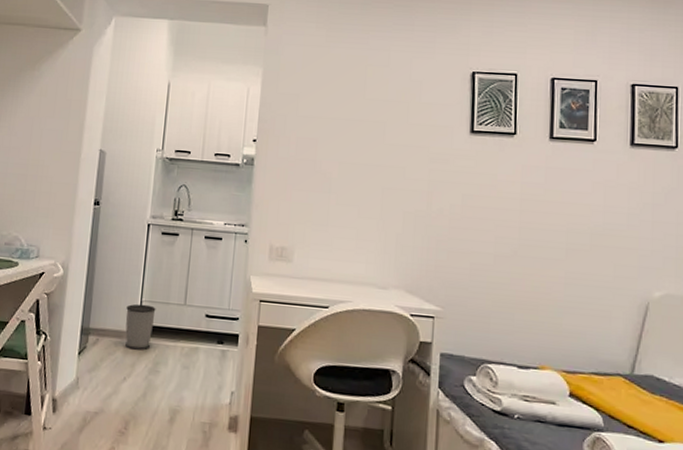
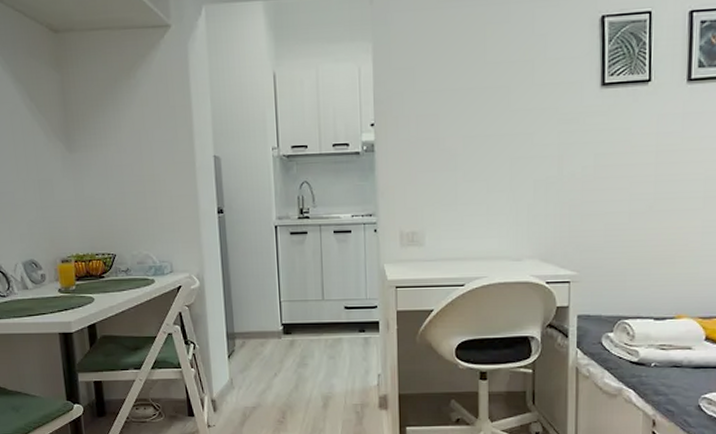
wastebasket: present [125,304,156,350] -> none [266,304,296,347]

